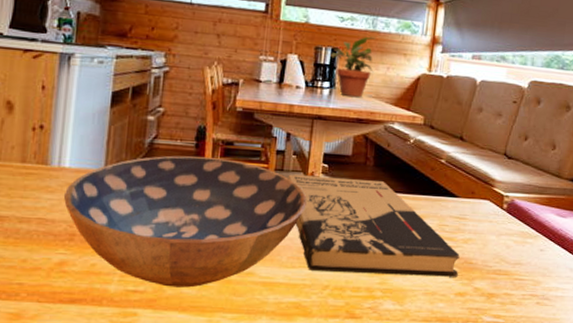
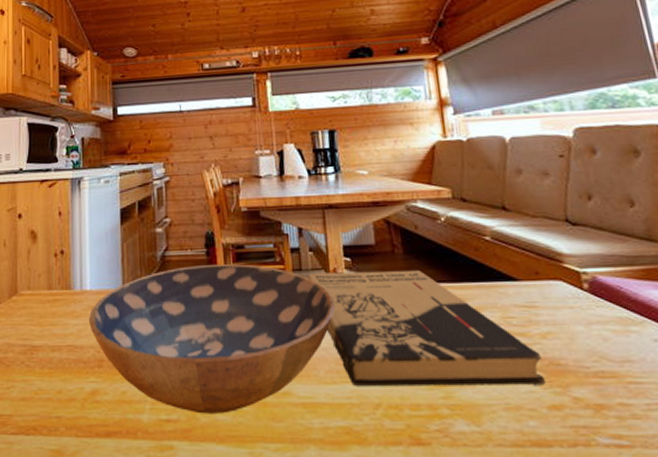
potted plant: present [331,36,376,98] -> none [329,111,380,179]

